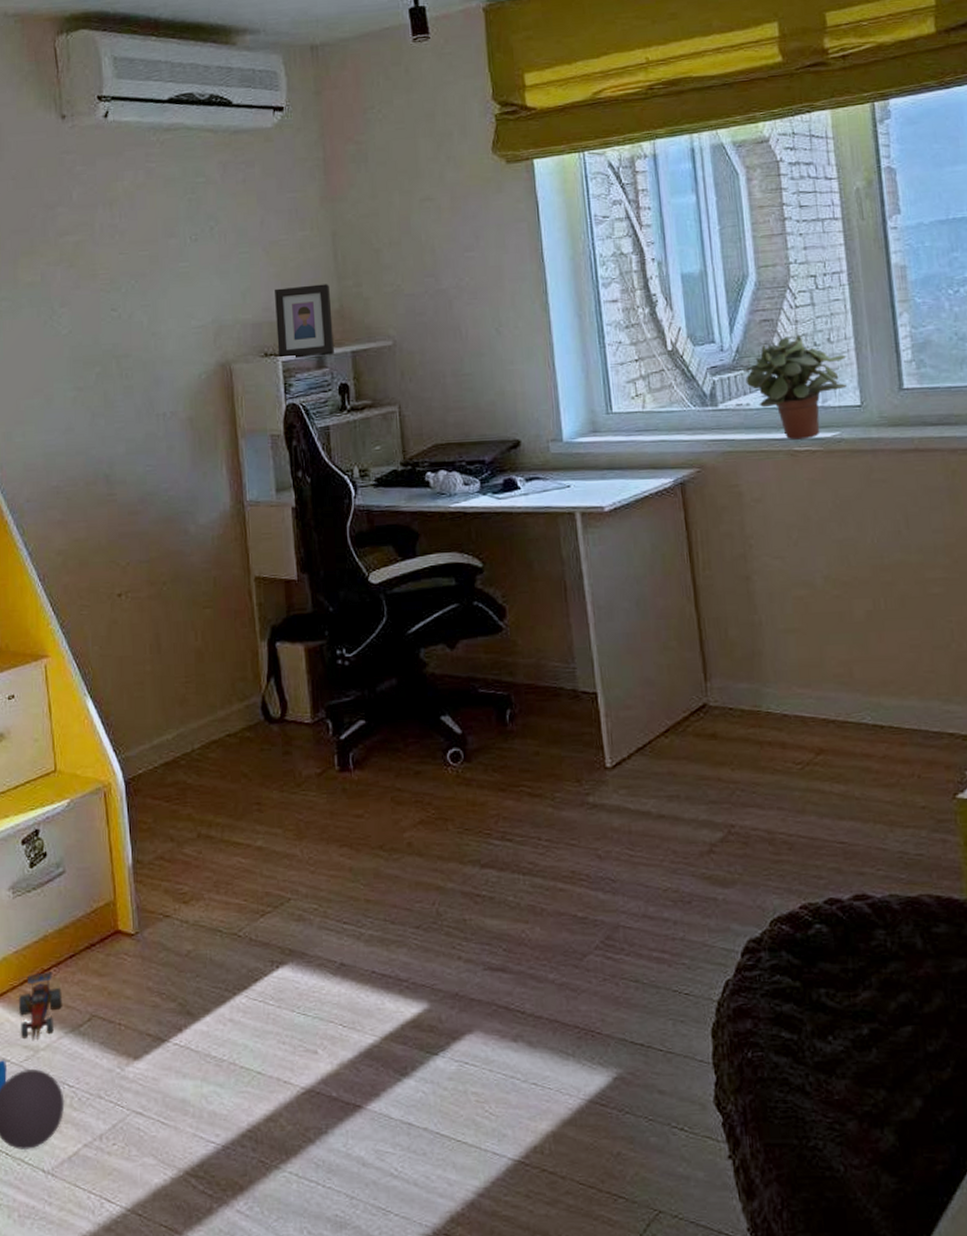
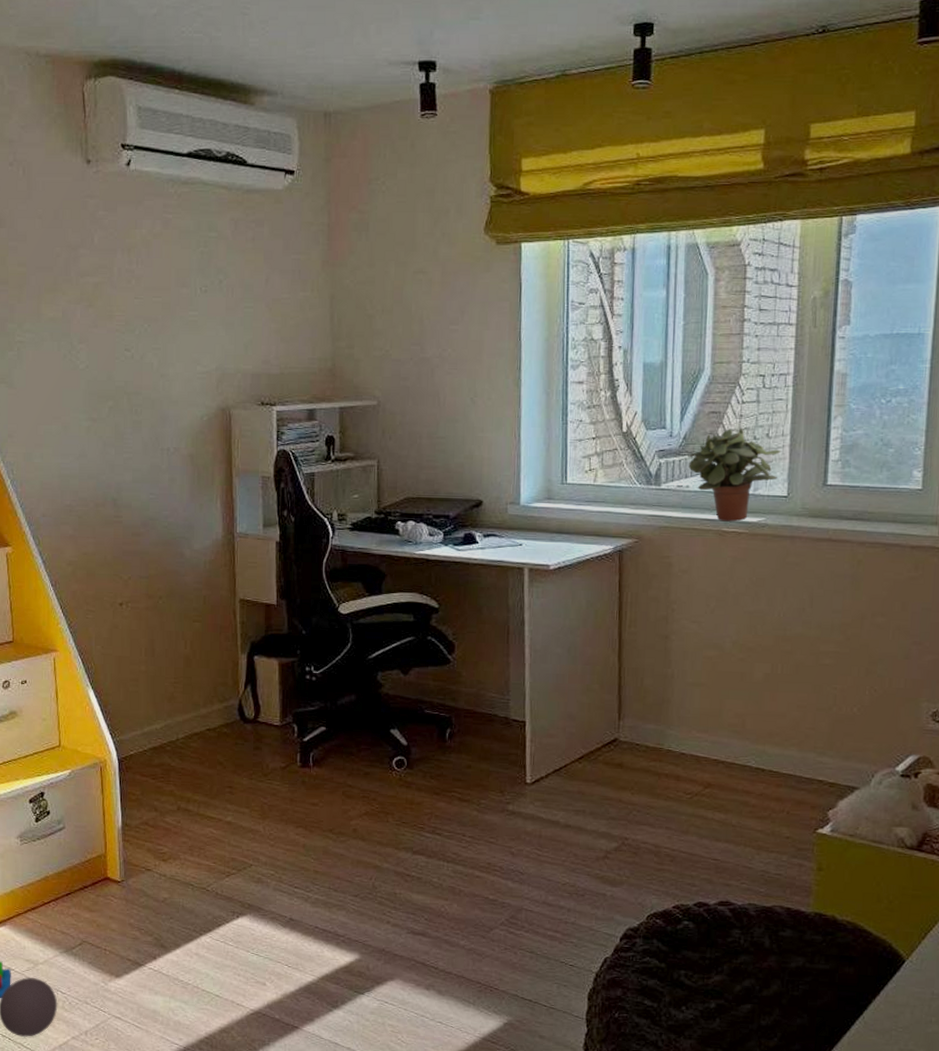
toy car: present [19,972,62,1041] -> none [23,904,59,956]
picture frame: present [275,284,334,359] -> none [273,343,325,410]

